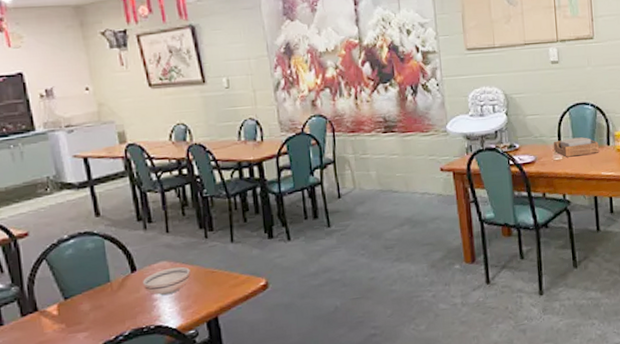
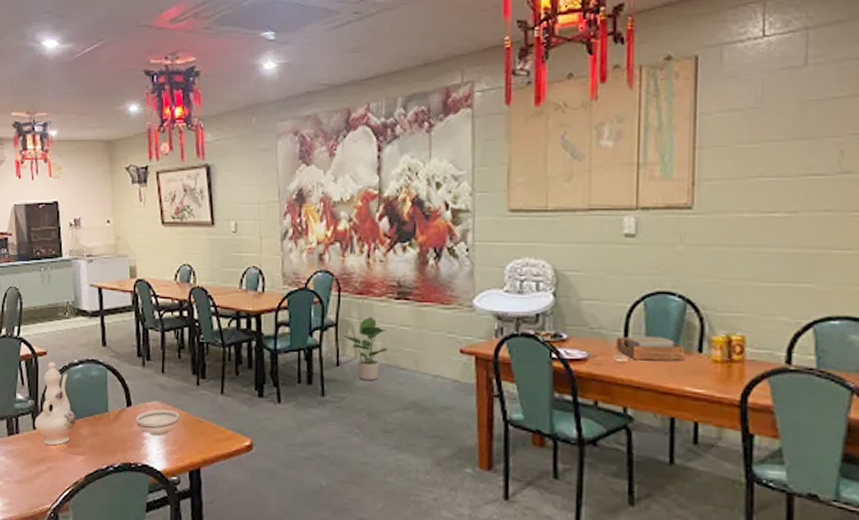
ewer: none [22,241,75,330] -> present [34,361,77,446]
potted plant: none [342,151,381,208] -> present [343,317,388,381]

